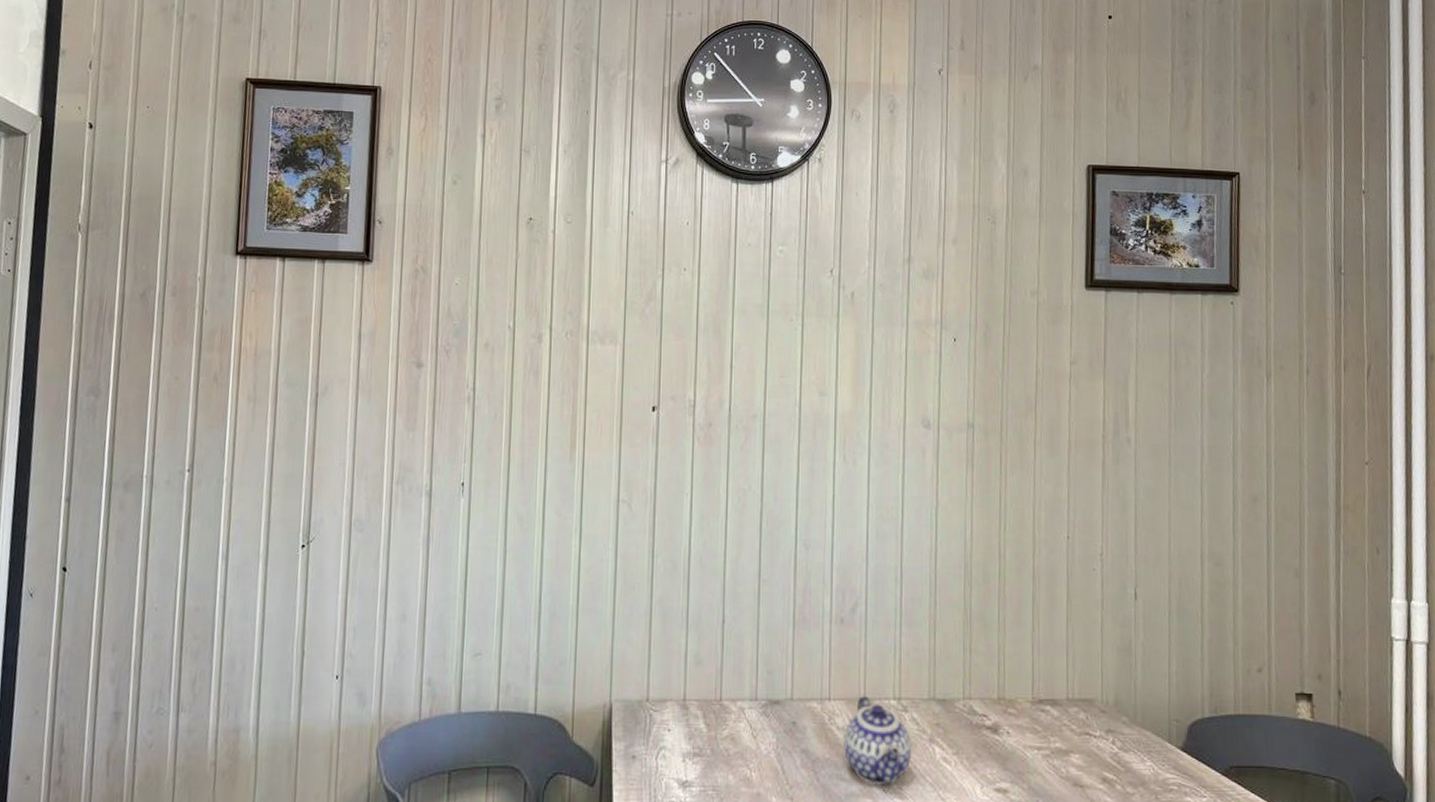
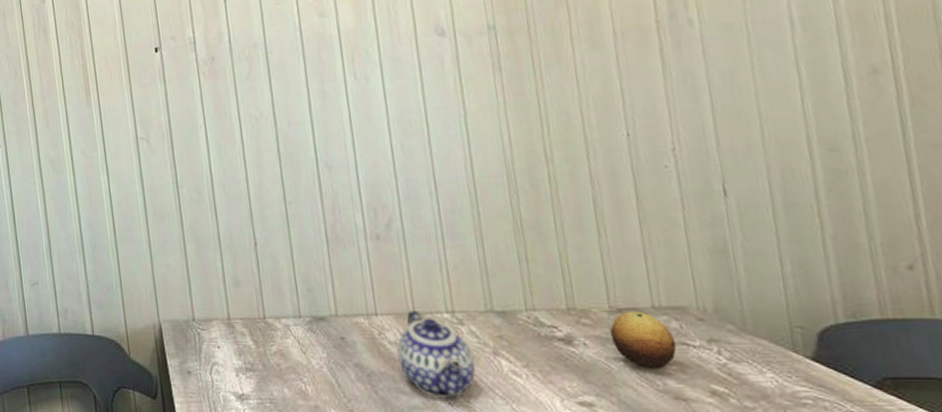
fruit: none [1030,702,1081,757] -> present [609,311,677,369]

